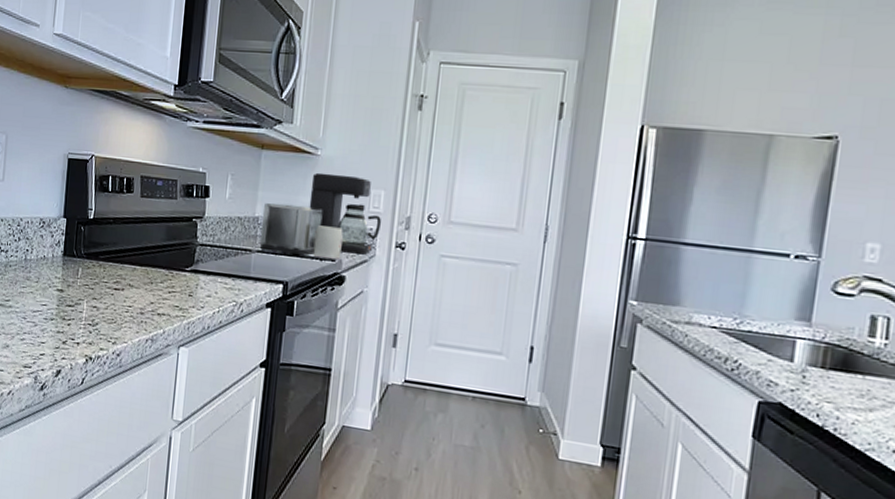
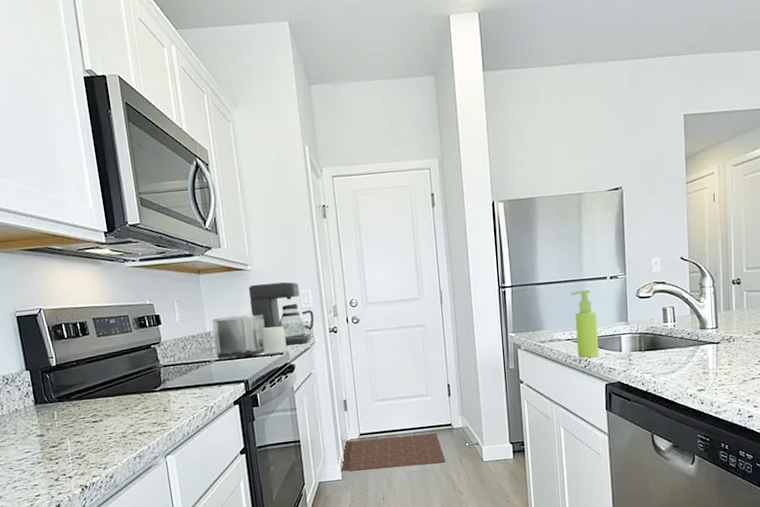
doormat: none [369,385,508,446] -> present [339,432,446,472]
soap dispenser: none [723,264,765,361] -> present [571,289,600,359]

